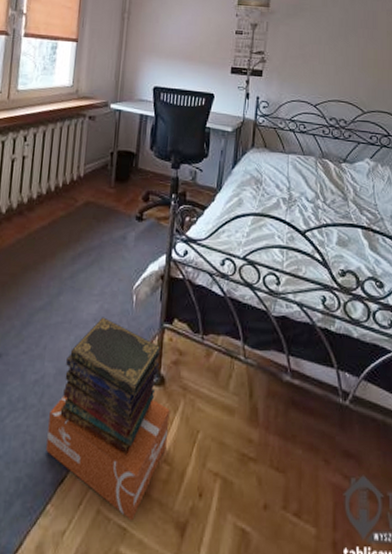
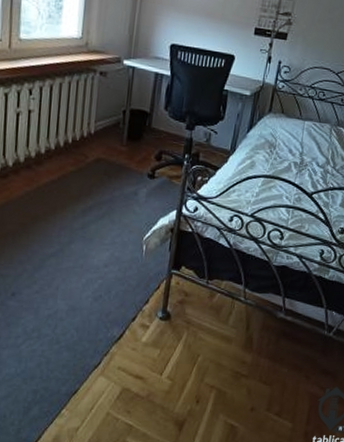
cardboard box: present [46,396,170,521] -> none [60,327,174,420]
book stack: present [60,317,161,455] -> none [72,263,168,373]

